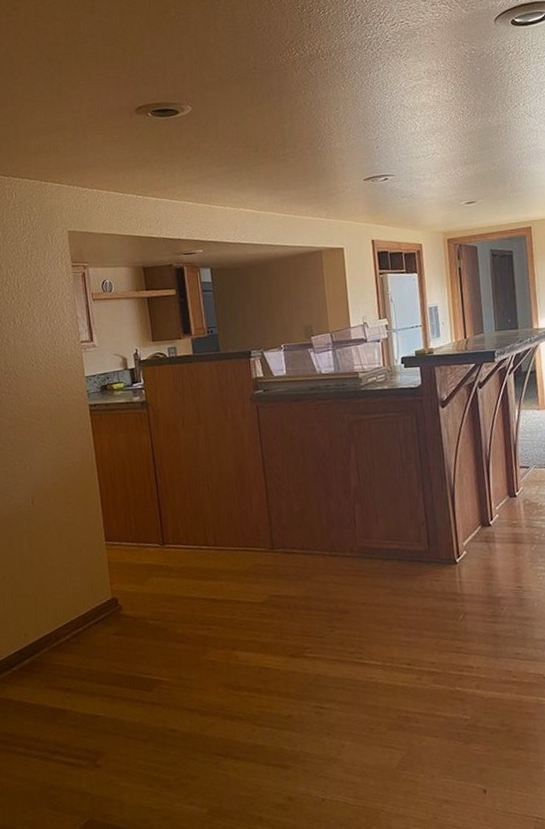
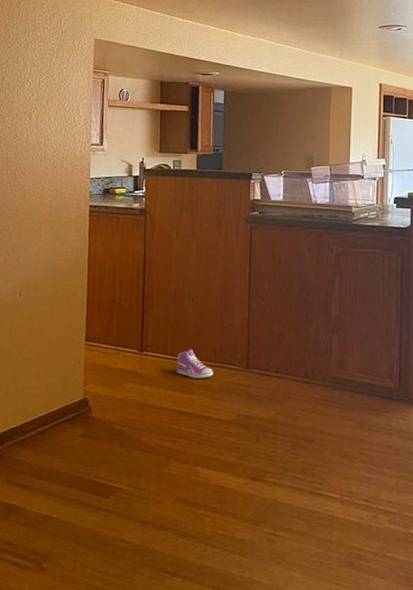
sneaker: none [200,536,239,565] -> present [176,349,214,378]

